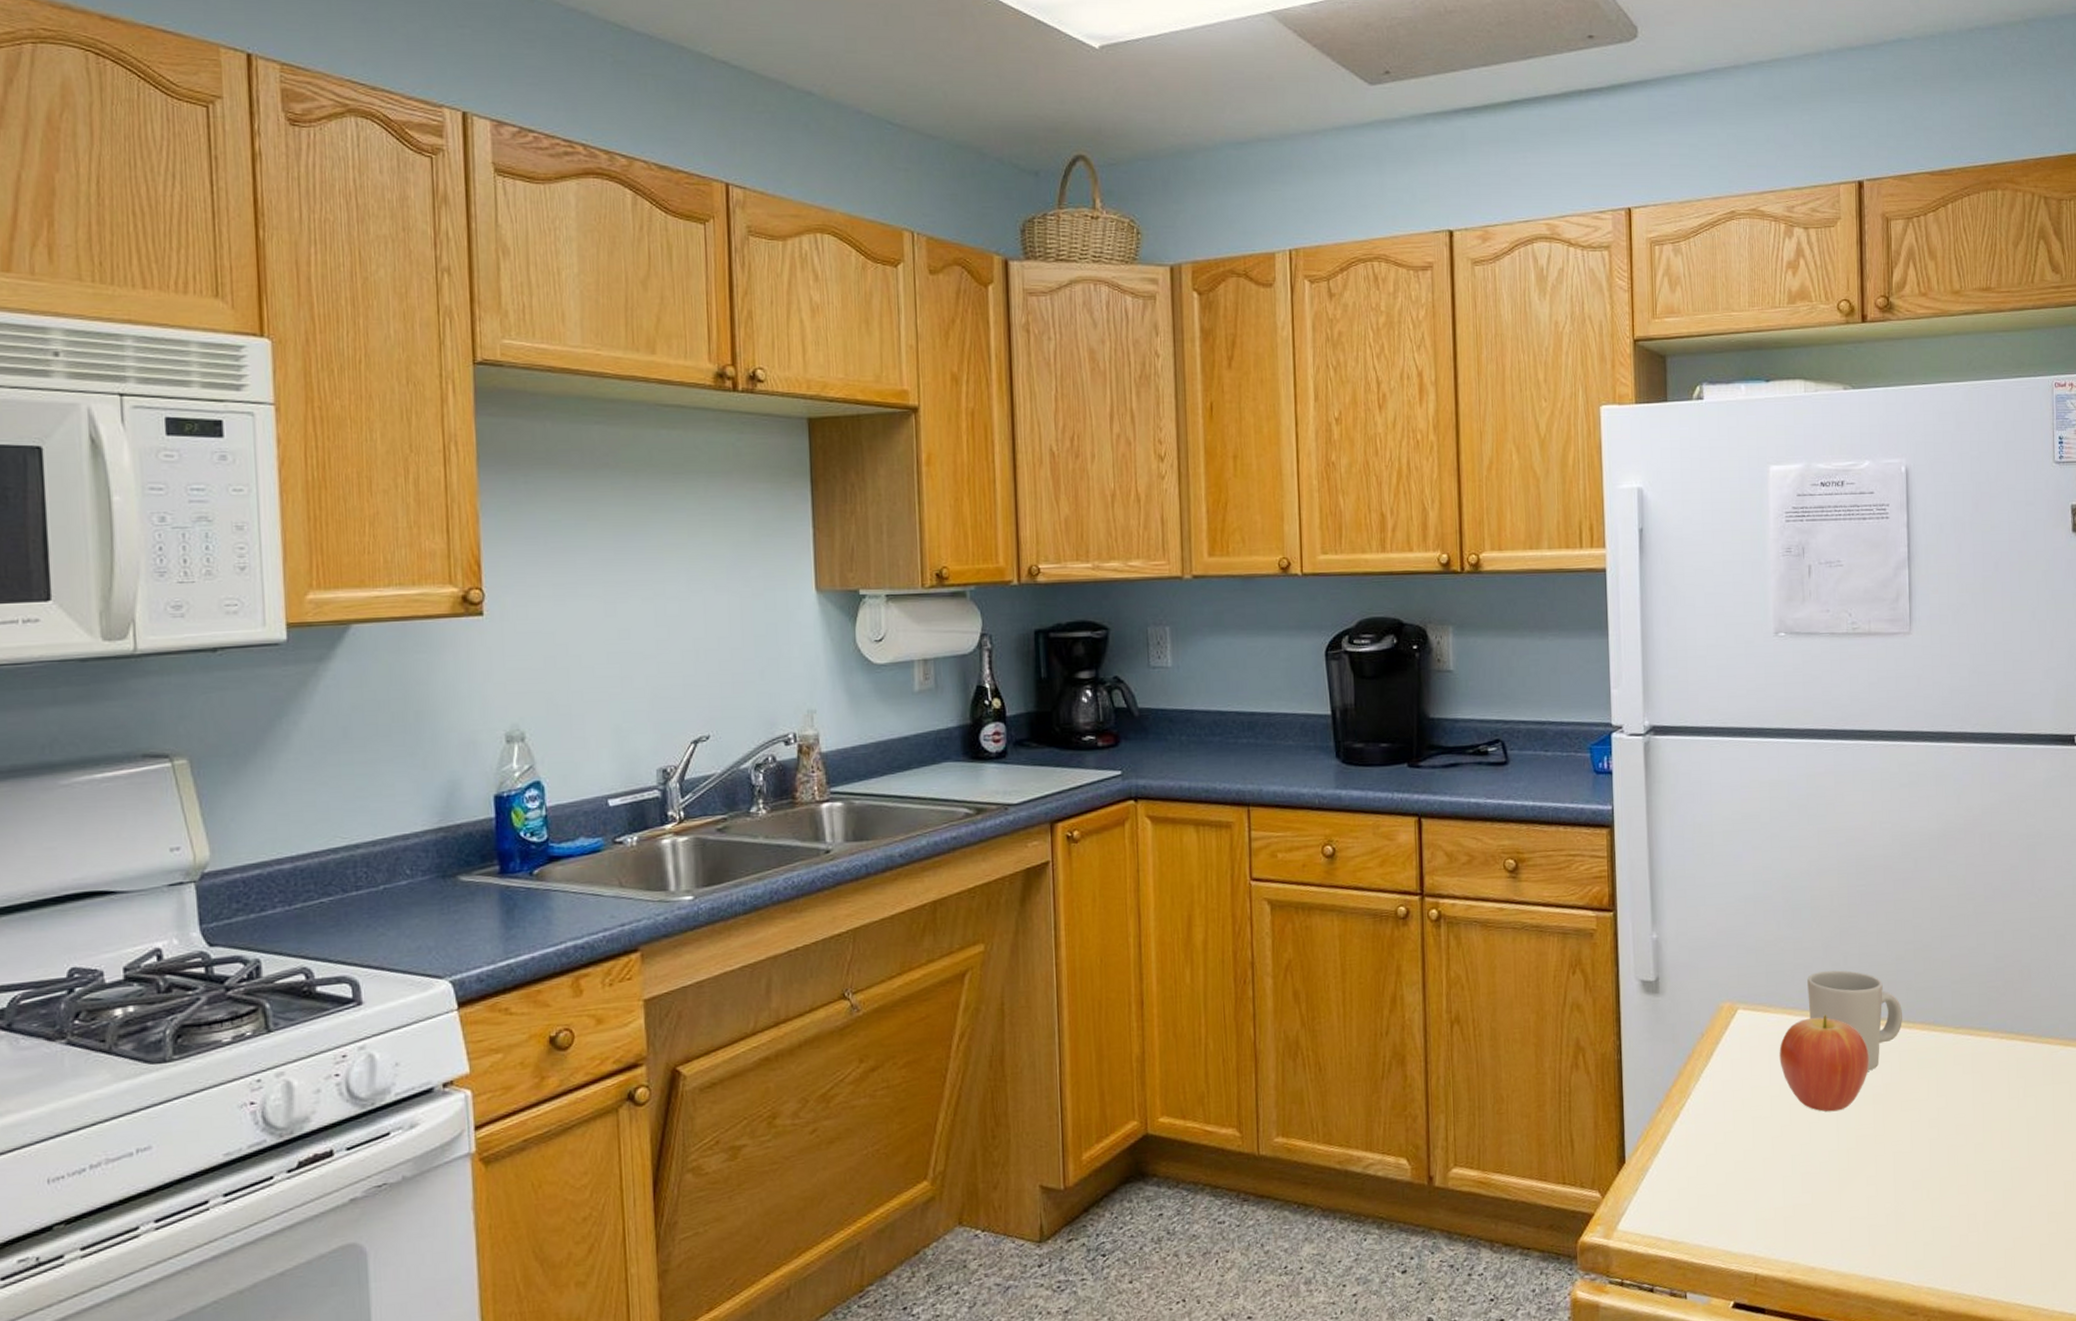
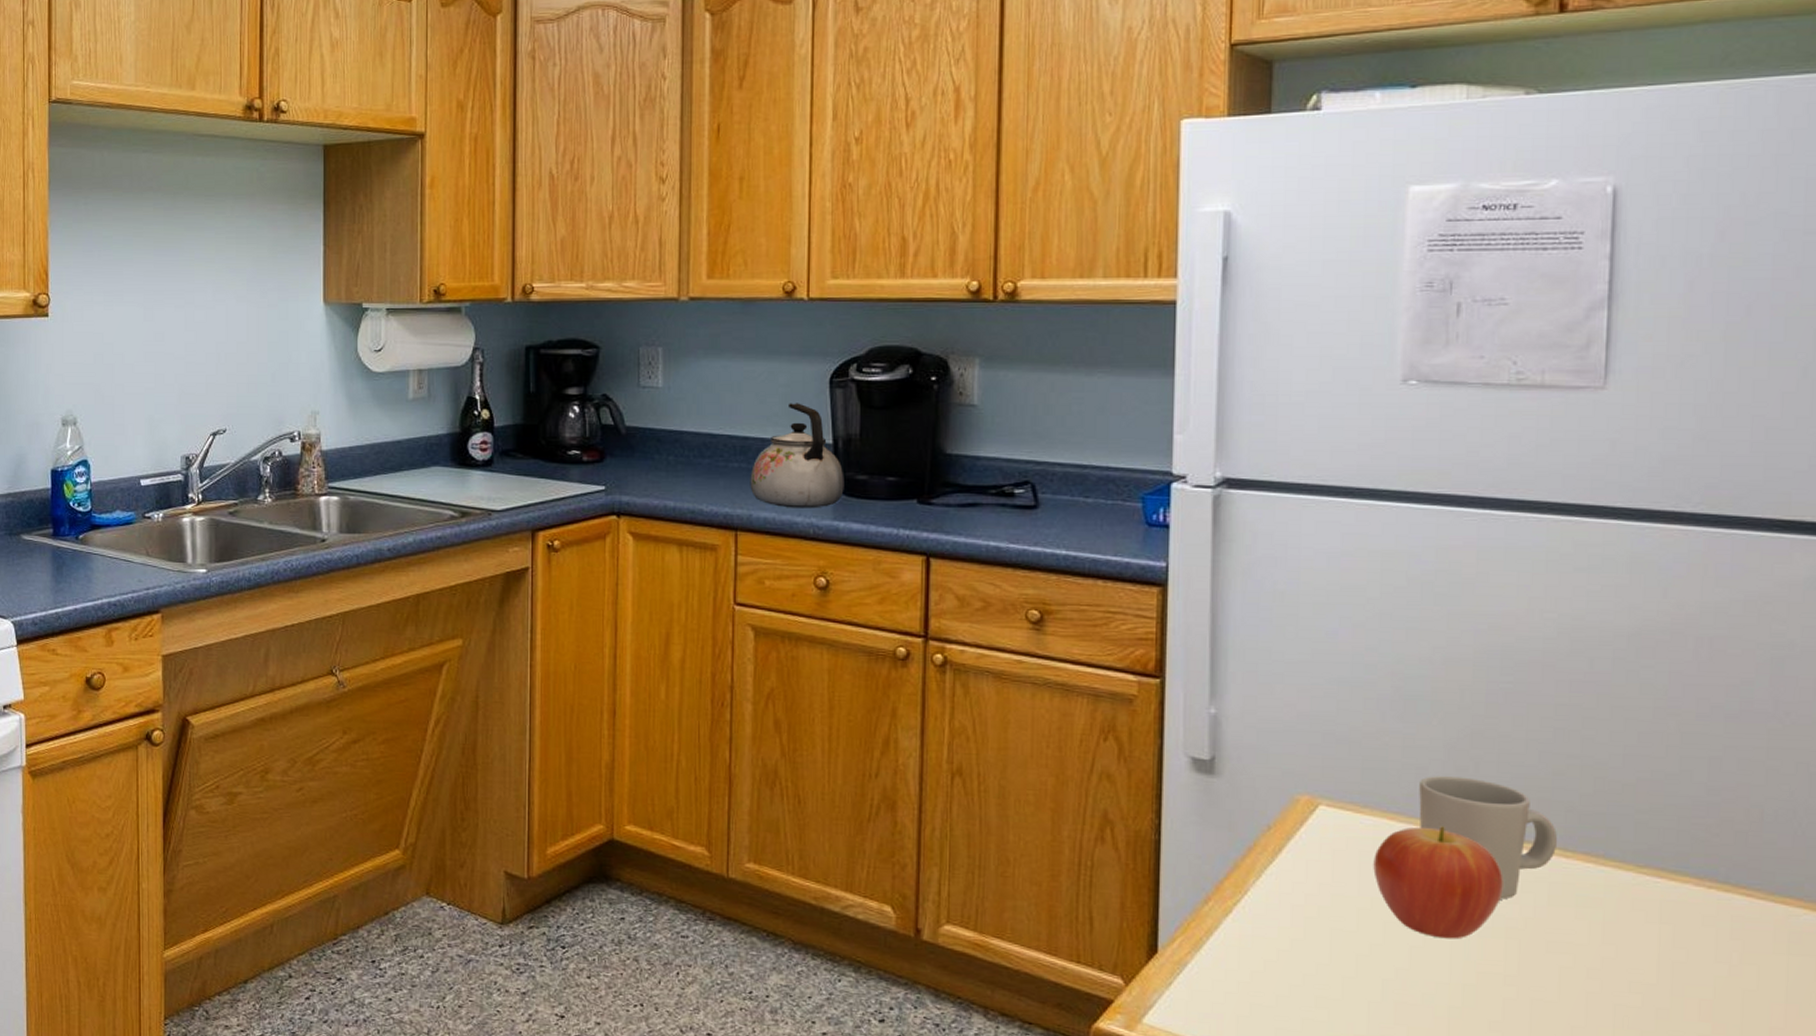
kettle: none [1258,676,1344,780] -> present [750,403,845,509]

